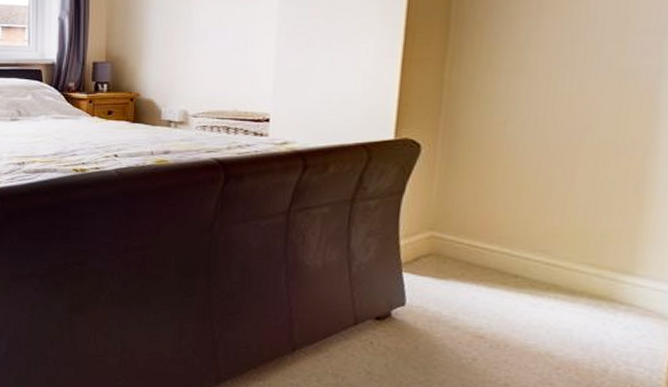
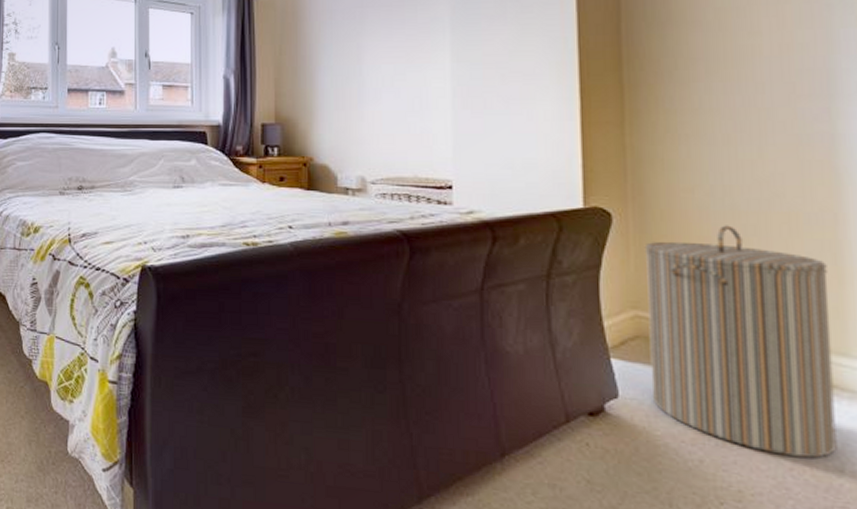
laundry hamper: none [436,155,628,360] -> present [644,225,837,458]

